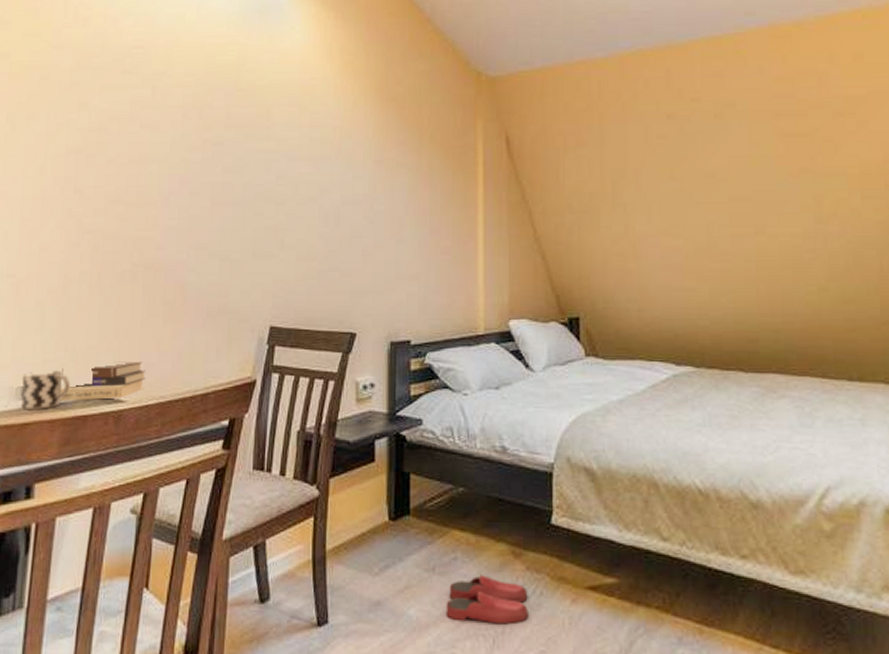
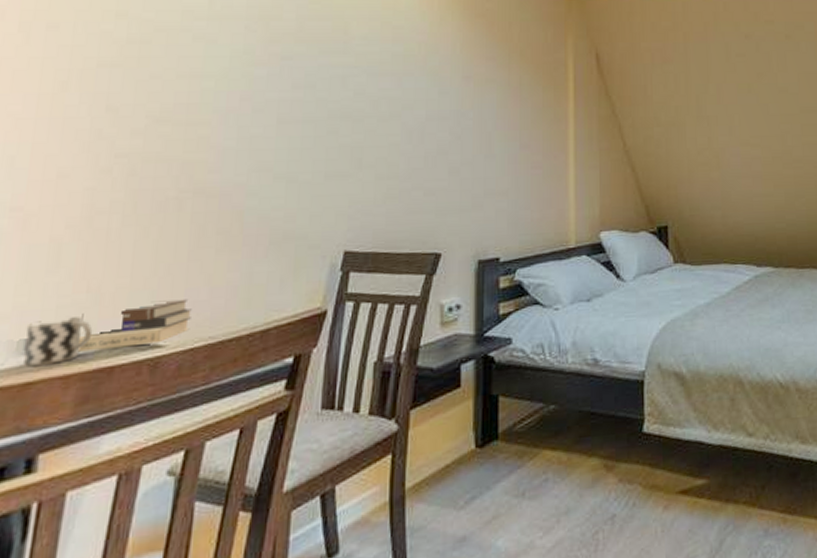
slippers: present [446,575,528,625] -> none [536,493,621,545]

